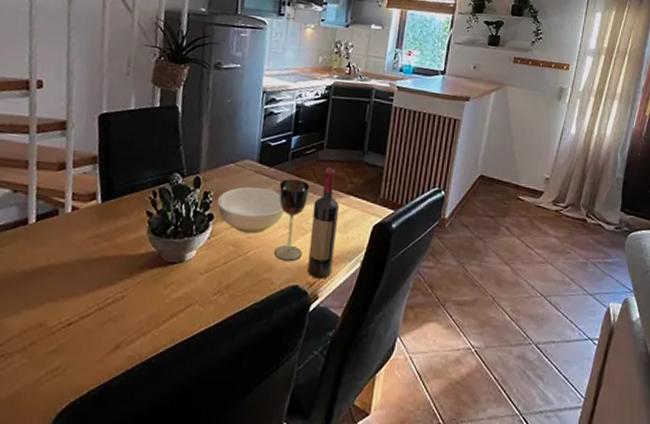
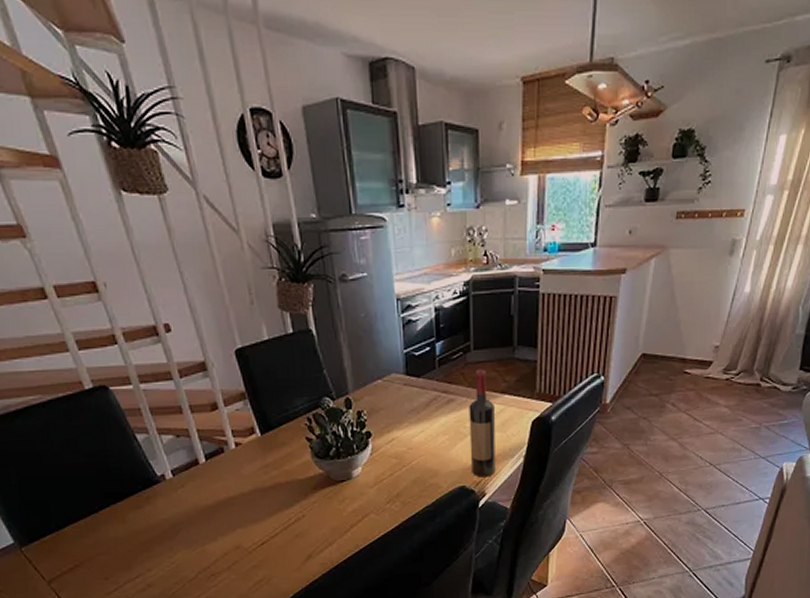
bowl: present [217,186,285,234] -> none [371,399,440,445]
wineglass: present [274,178,310,261] -> none [430,385,464,465]

